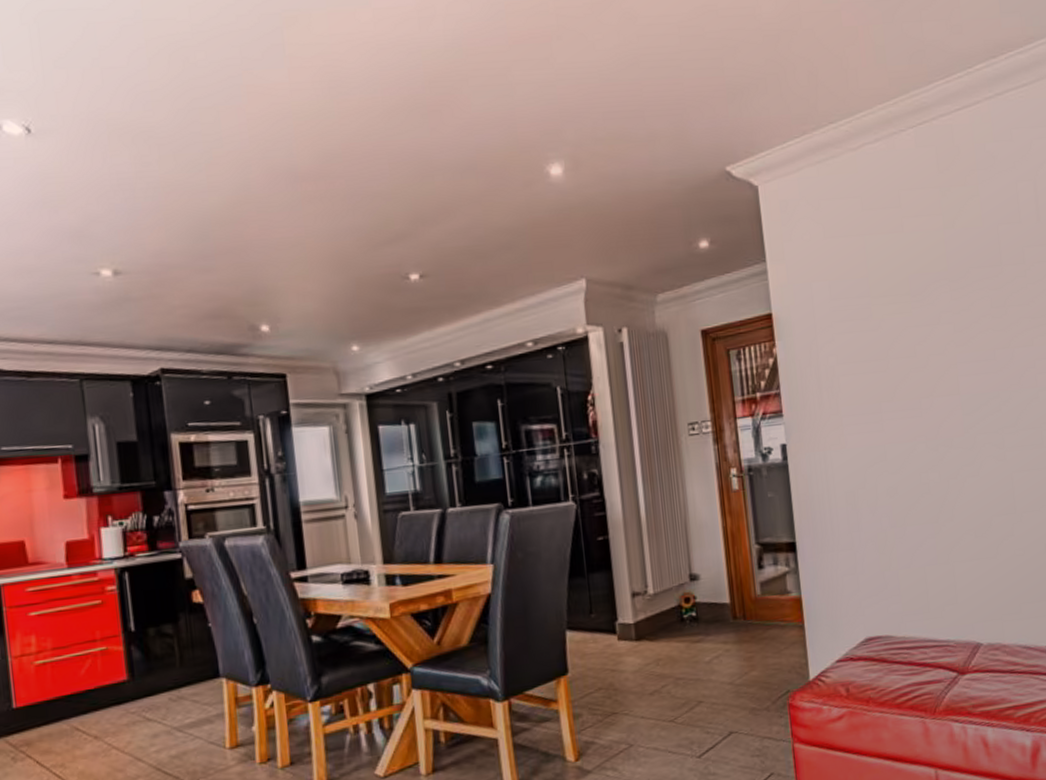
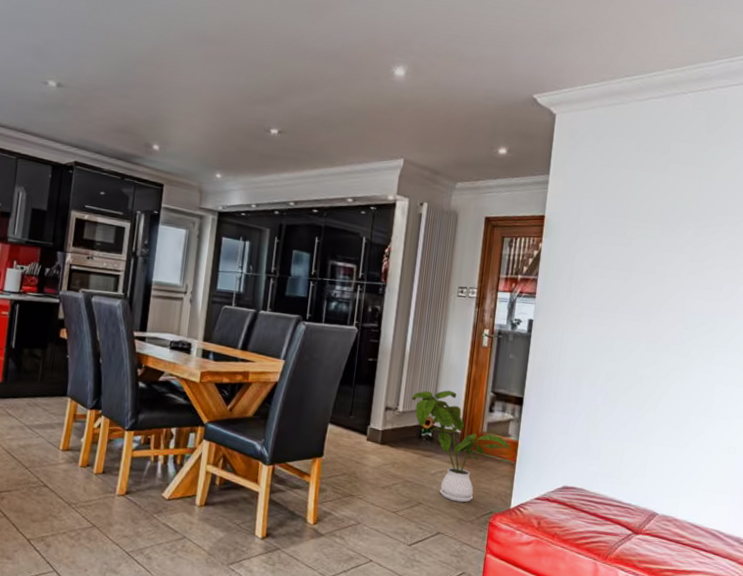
house plant: none [660,553,794,689] -> present [411,390,511,503]

